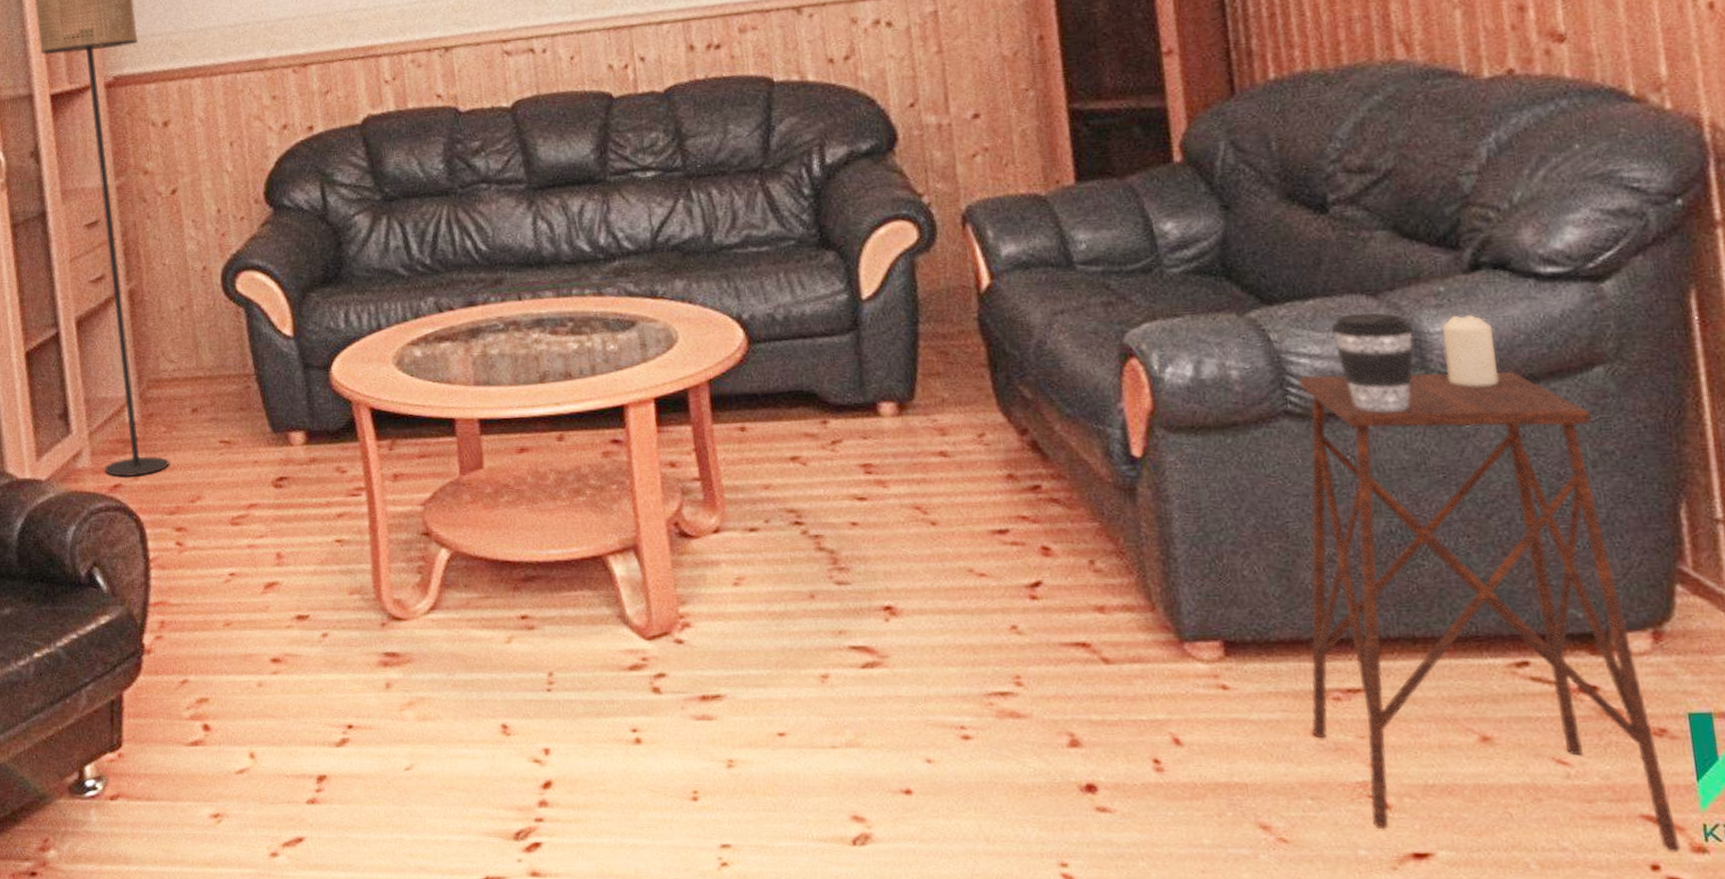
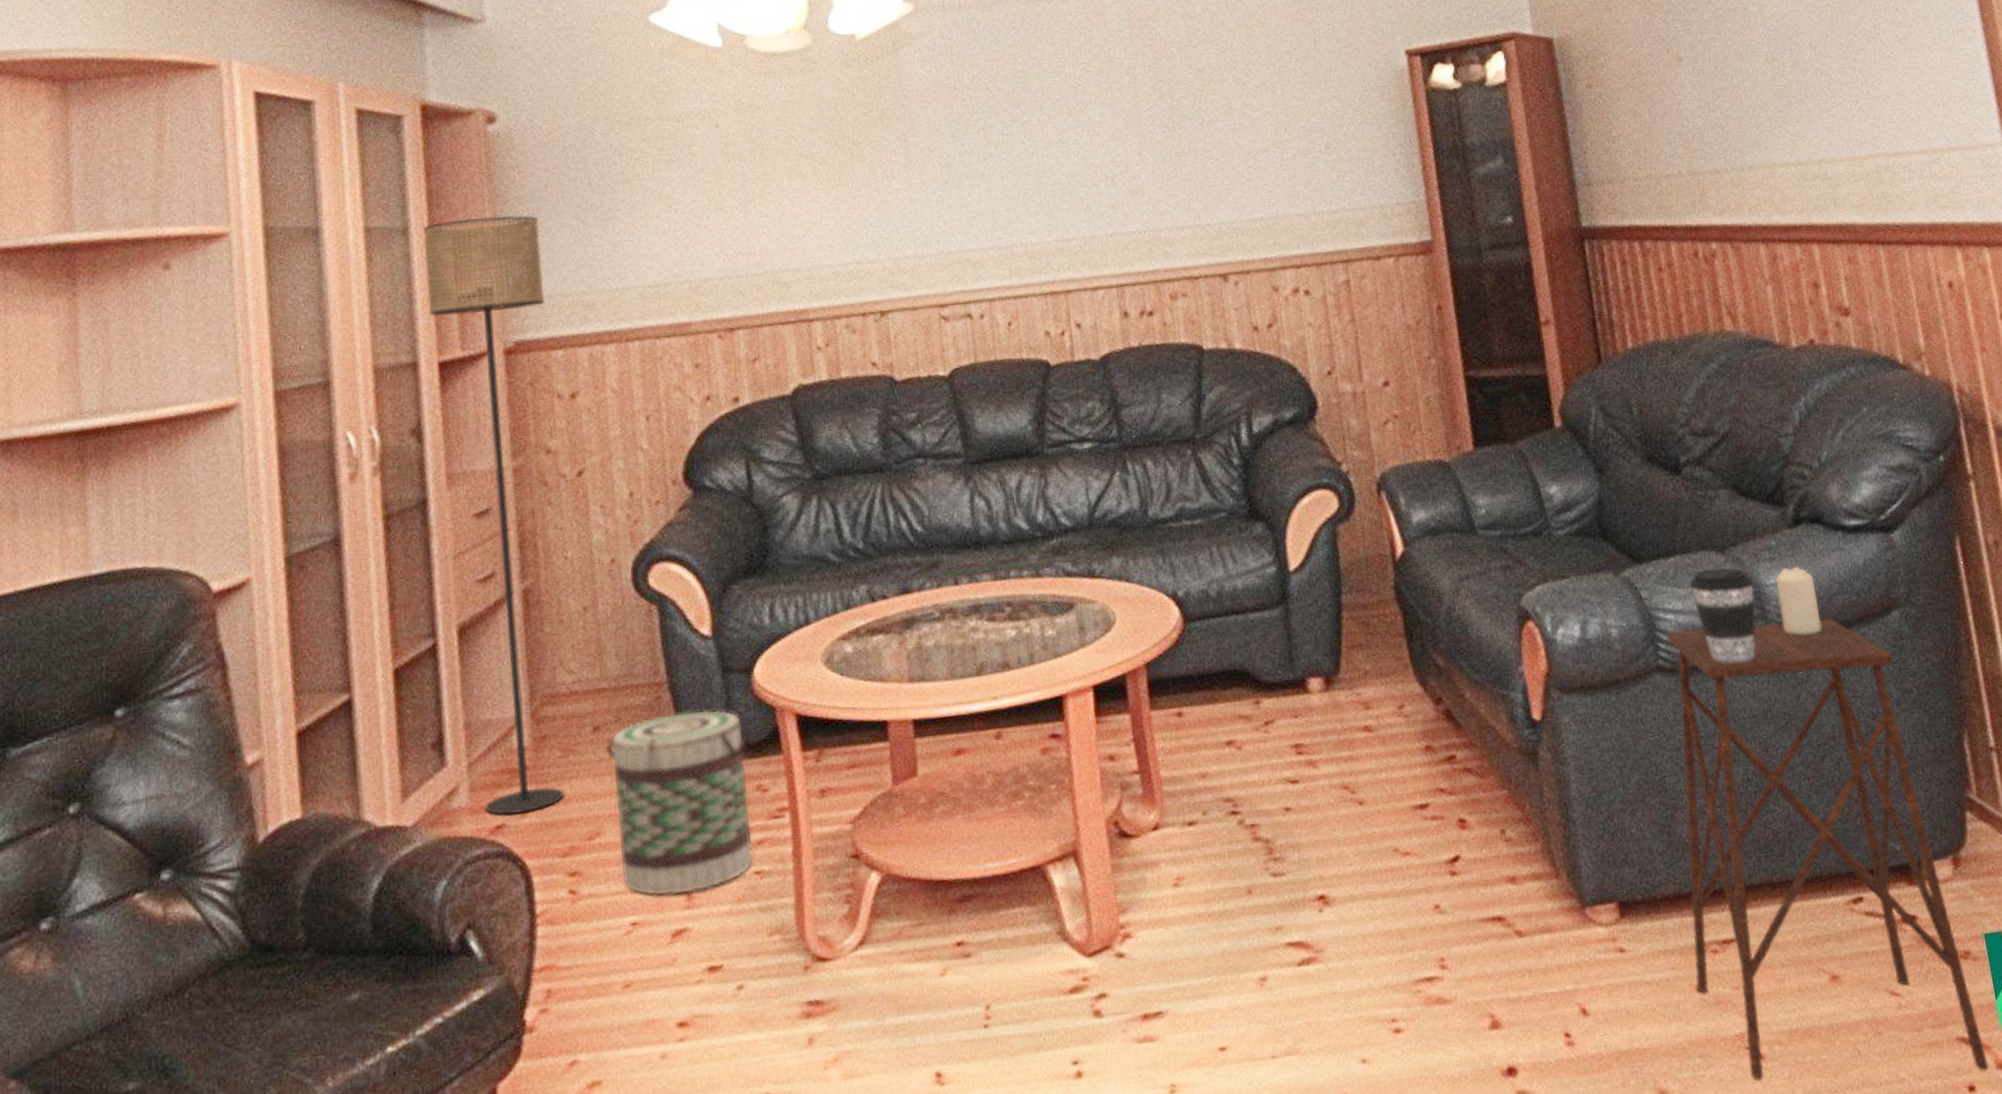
basket: none [203,400,335,554] -> present [605,709,754,896]

